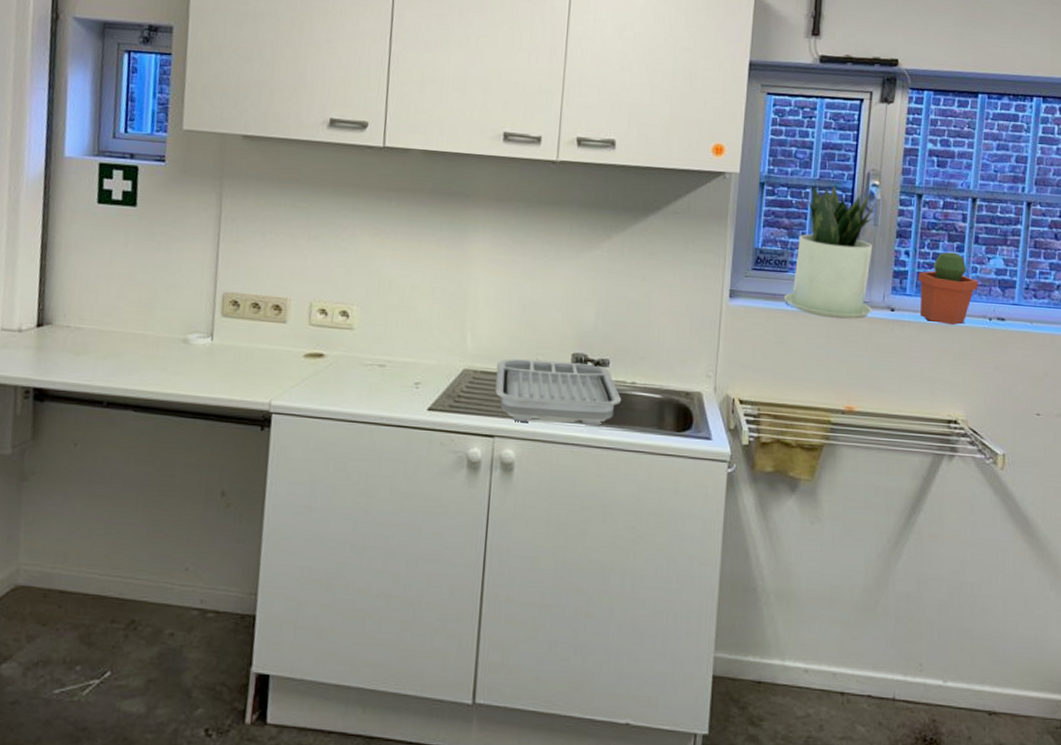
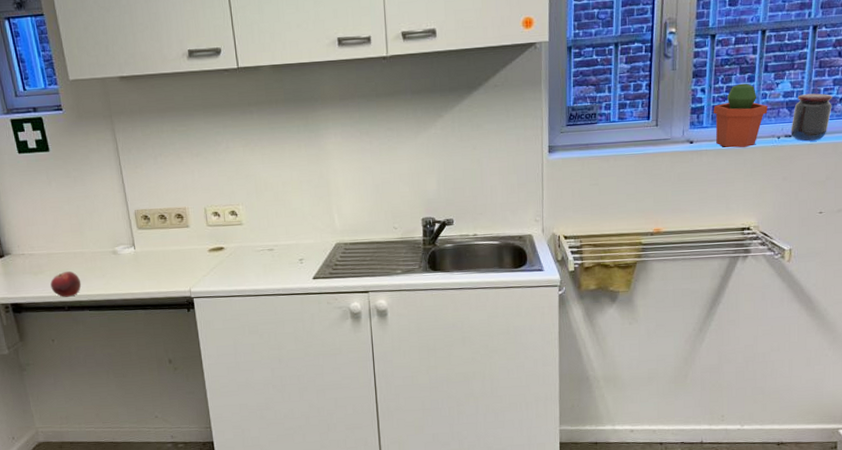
fruit: none [92,355,133,390] -> present [50,270,82,297]
dish rack: present [495,358,622,427] -> none [362,224,467,278]
planter: present [783,185,879,320] -> none [595,39,676,158]
jar: none [1003,274,1049,330] -> present [791,93,832,142]

